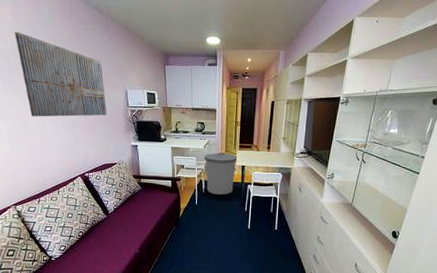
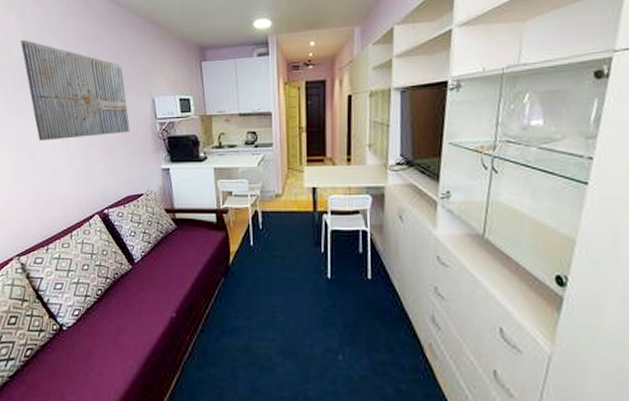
trash can: present [204,152,238,195] -> none [259,171,305,230]

